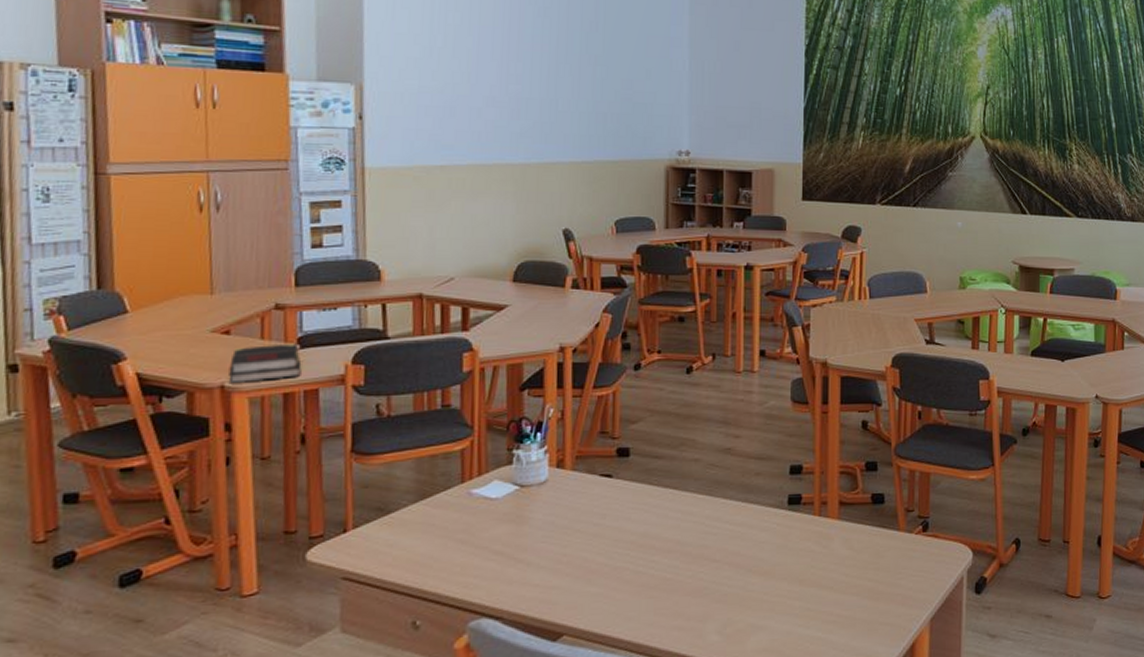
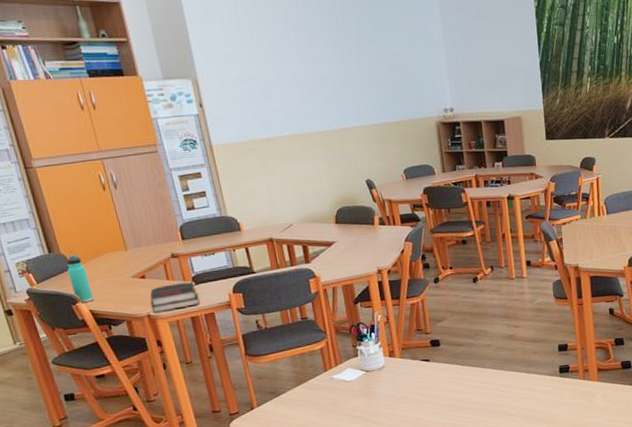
thermos bottle: none [117,294,147,363] -> present [66,254,94,304]

